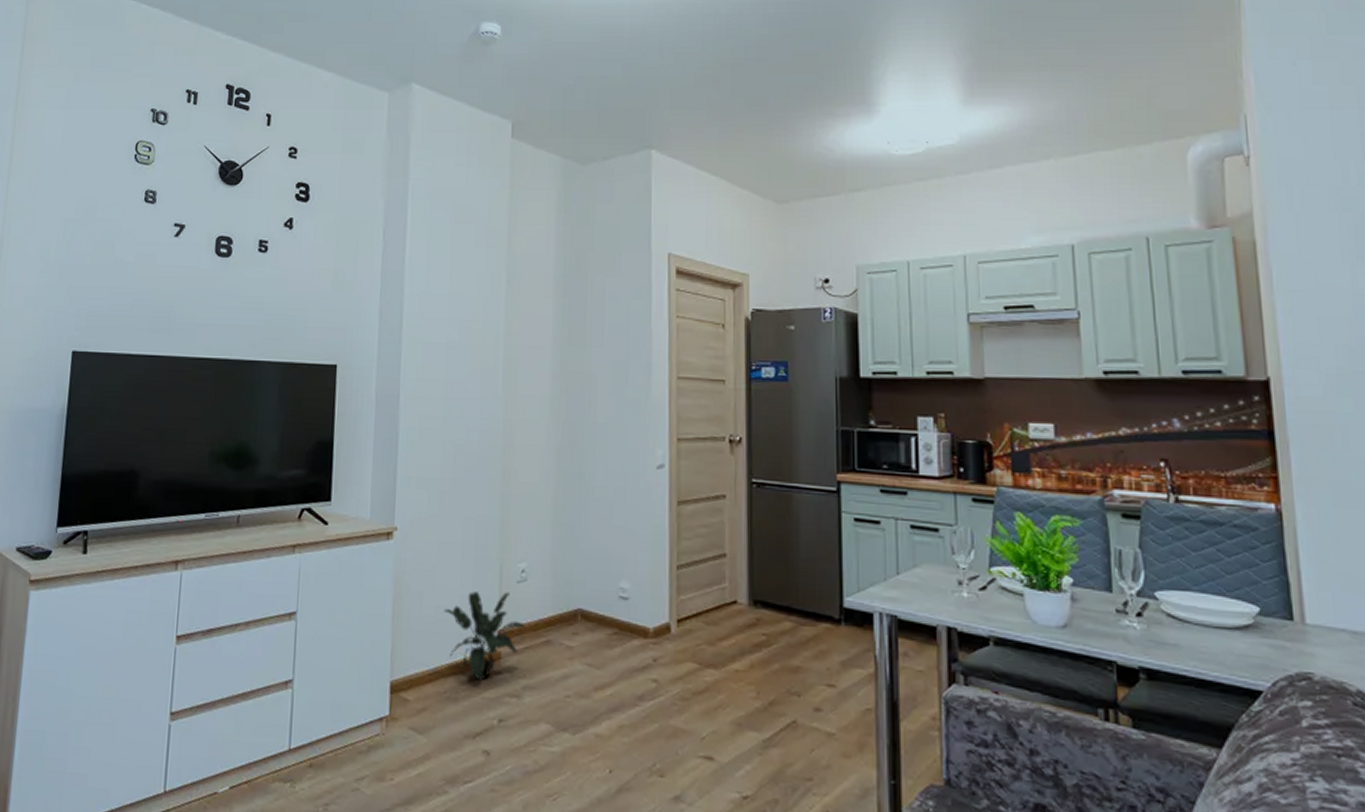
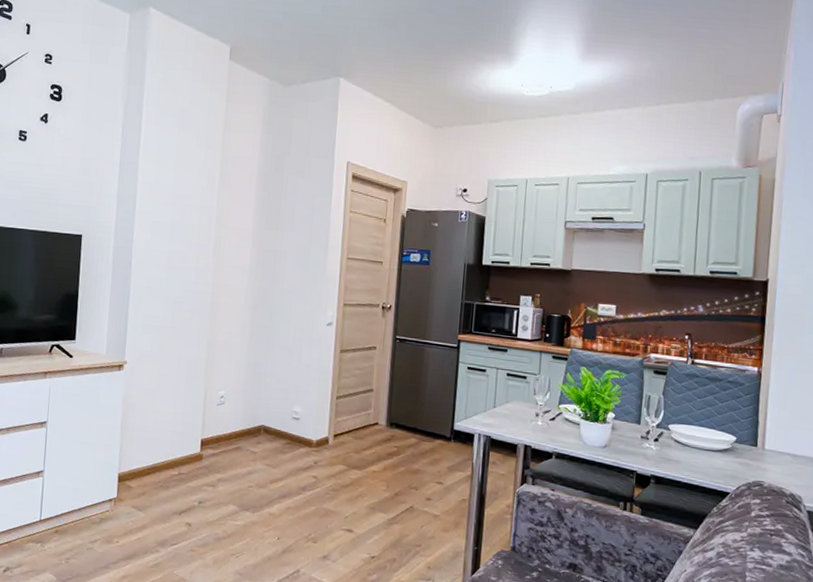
potted plant: present [444,591,525,681] -> none [161,410,221,475]

